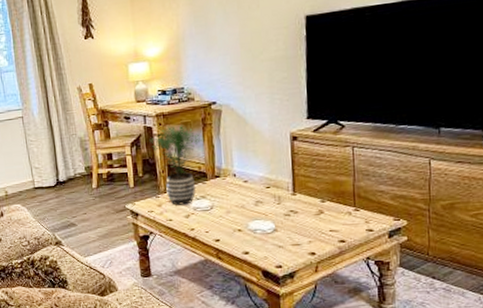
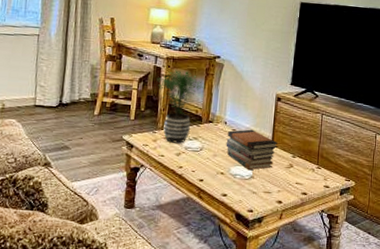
book stack: none [238,178,302,222] -> present [226,129,279,170]

